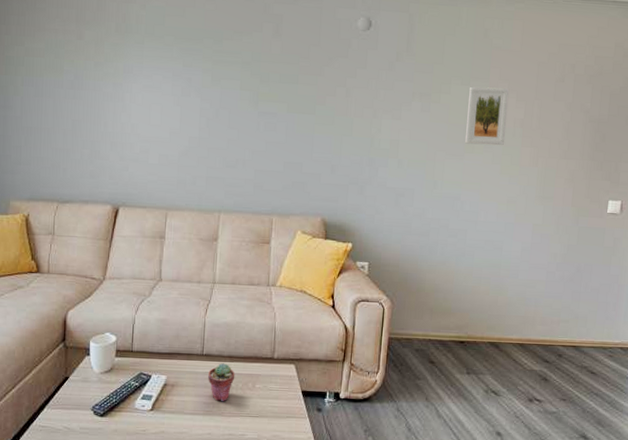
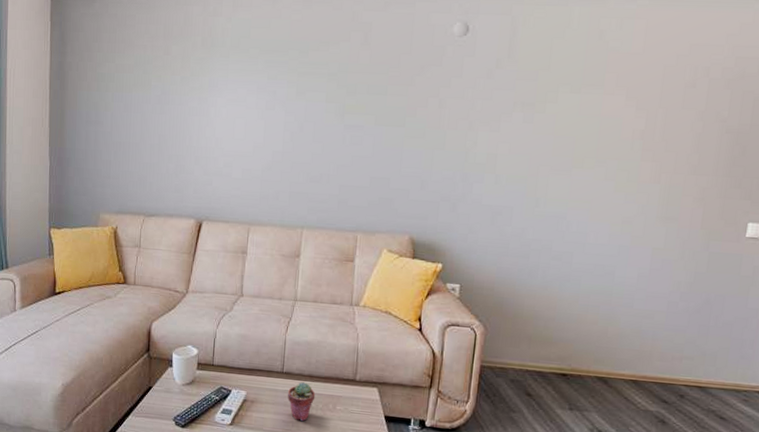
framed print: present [465,86,510,146] -> none [573,94,628,160]

